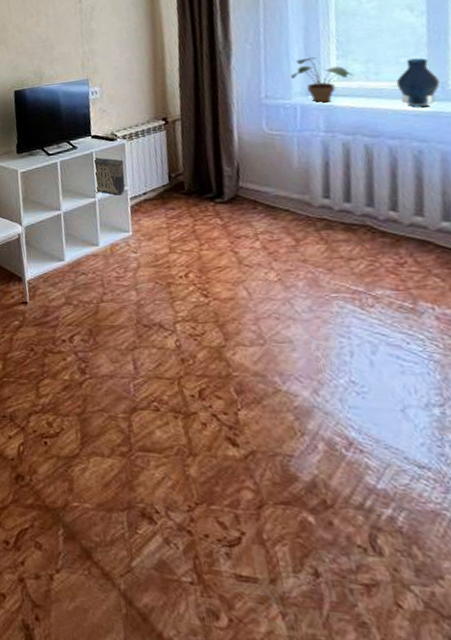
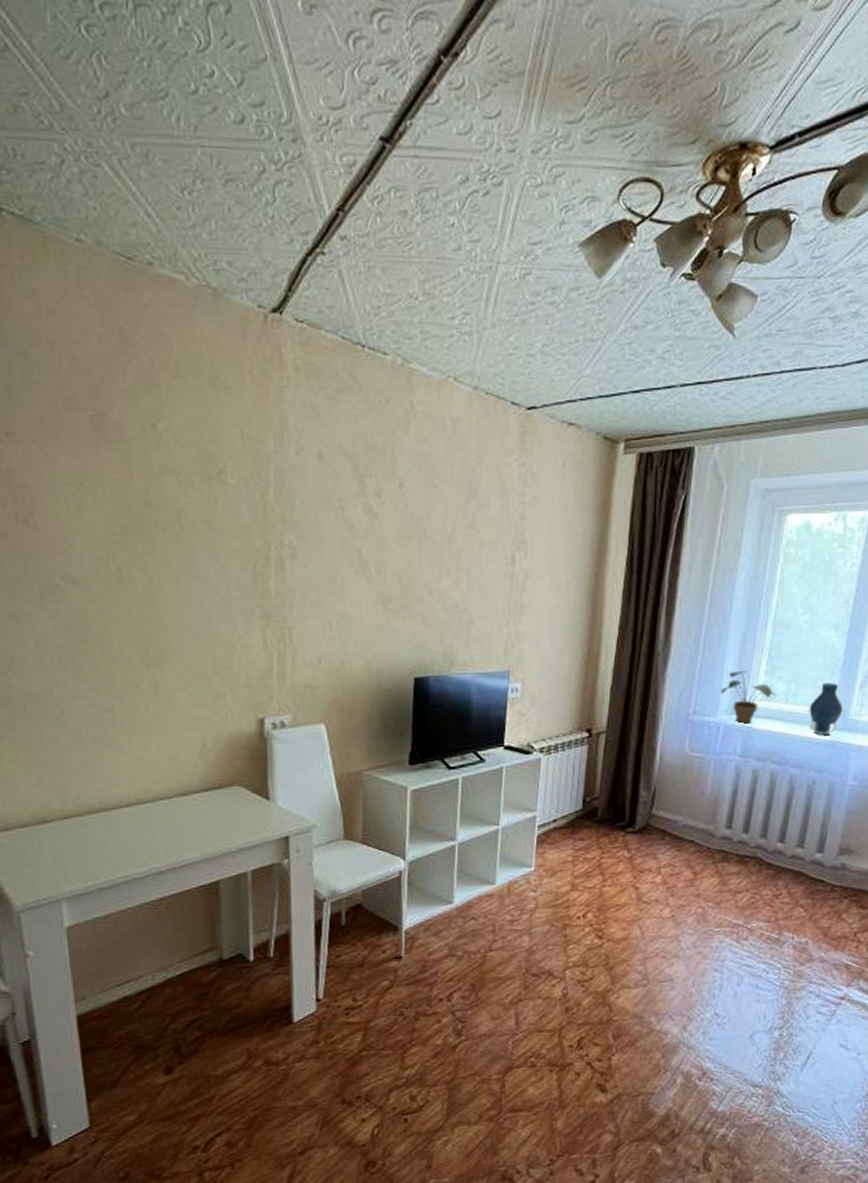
decorative box: present [93,157,126,196] -> none [499,773,537,823]

